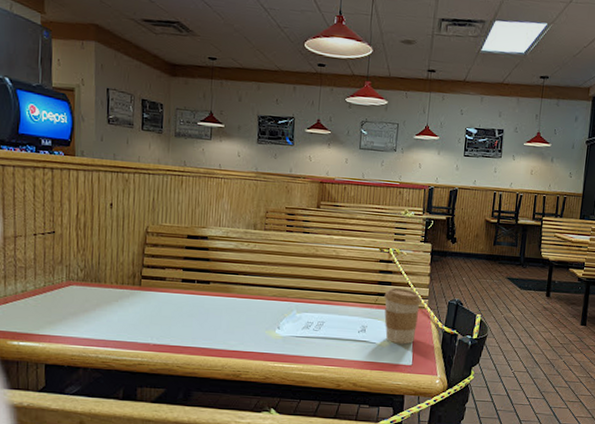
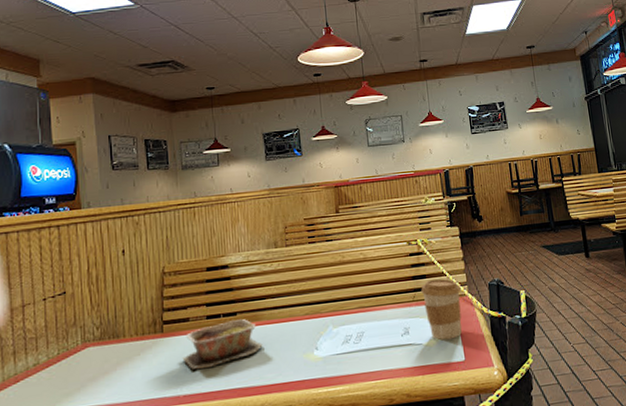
takeout container: none [156,288,230,326] -> present [182,319,263,370]

